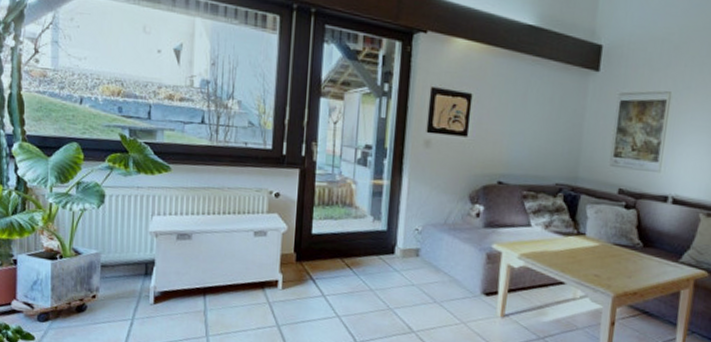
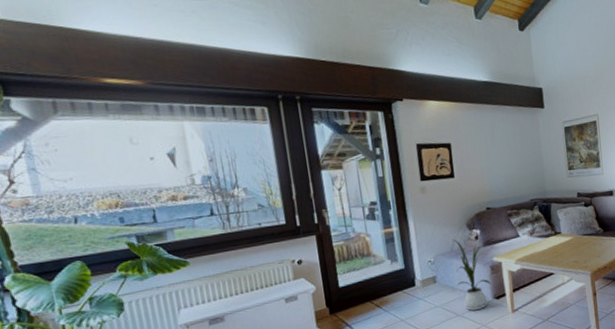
house plant: none [442,209,484,303] -> present [451,238,491,311]

